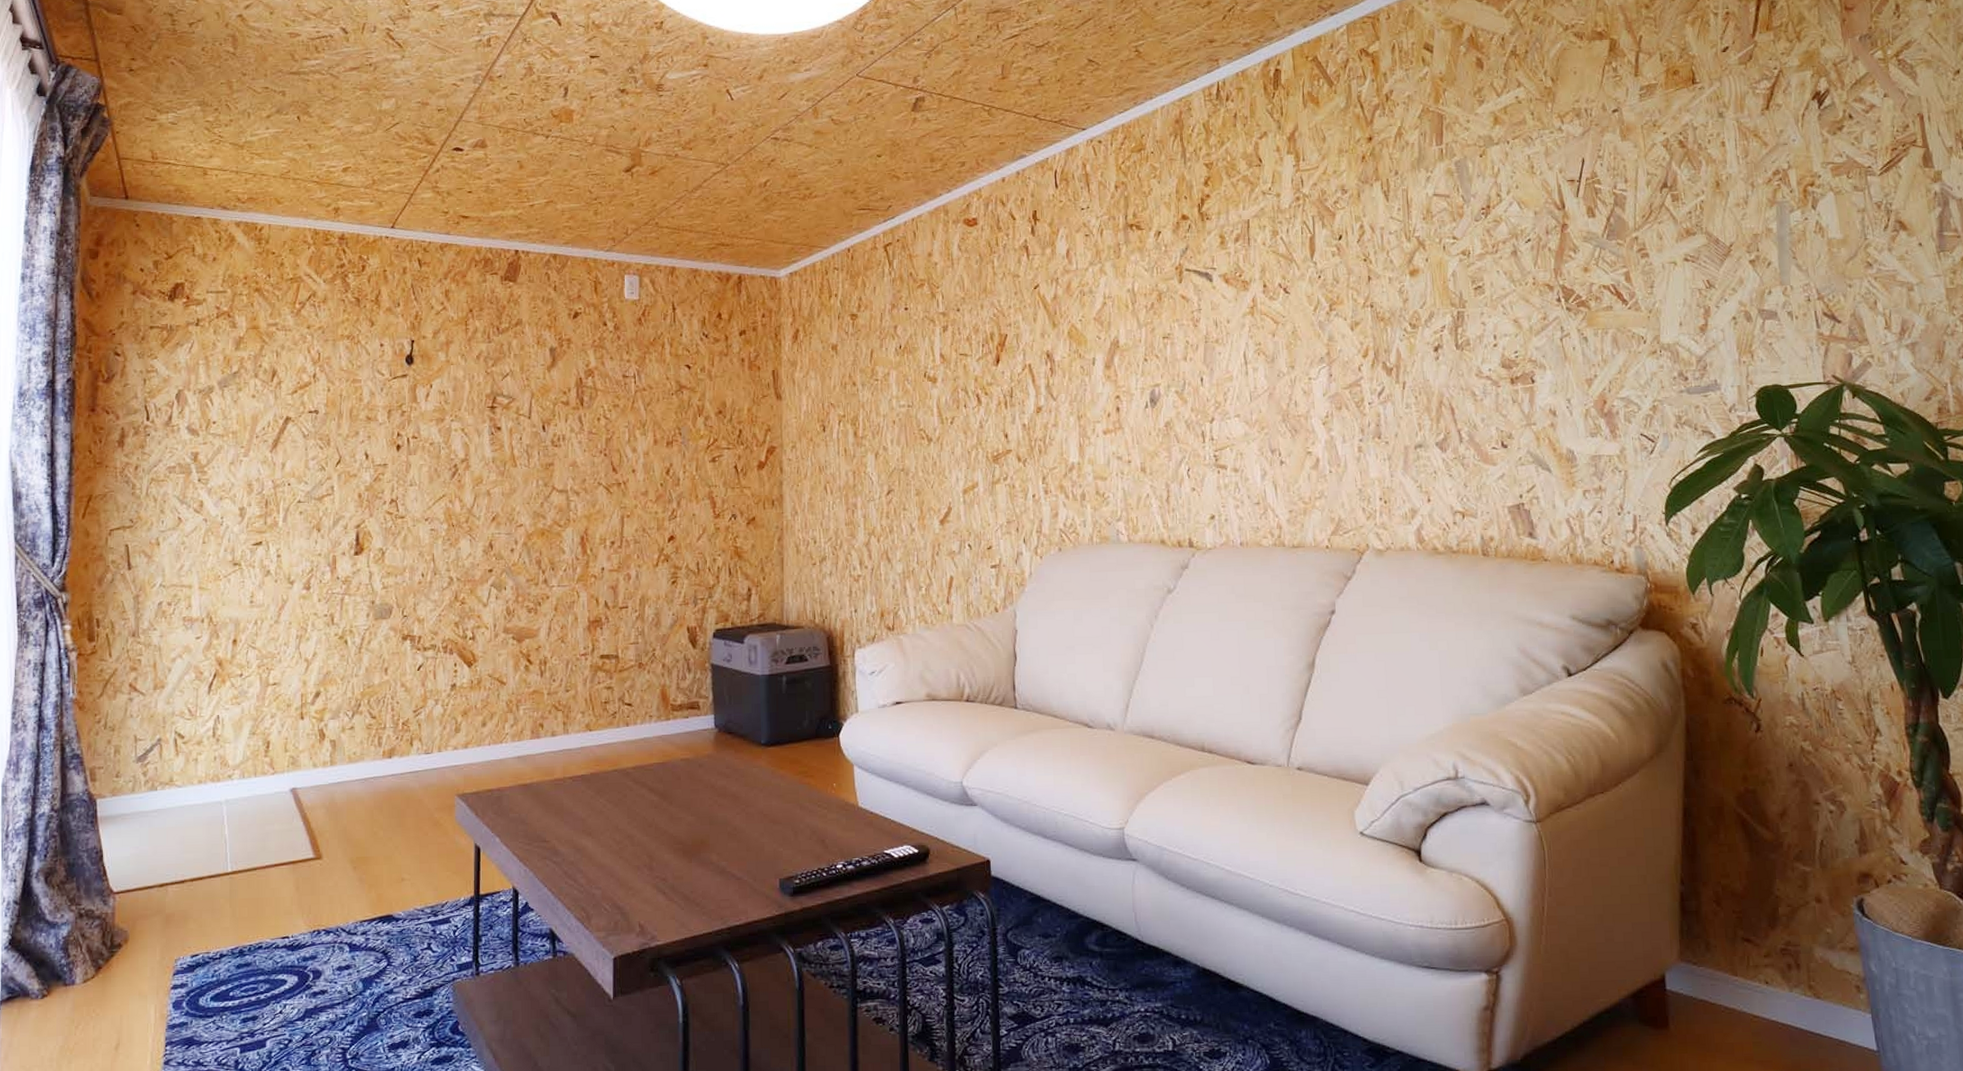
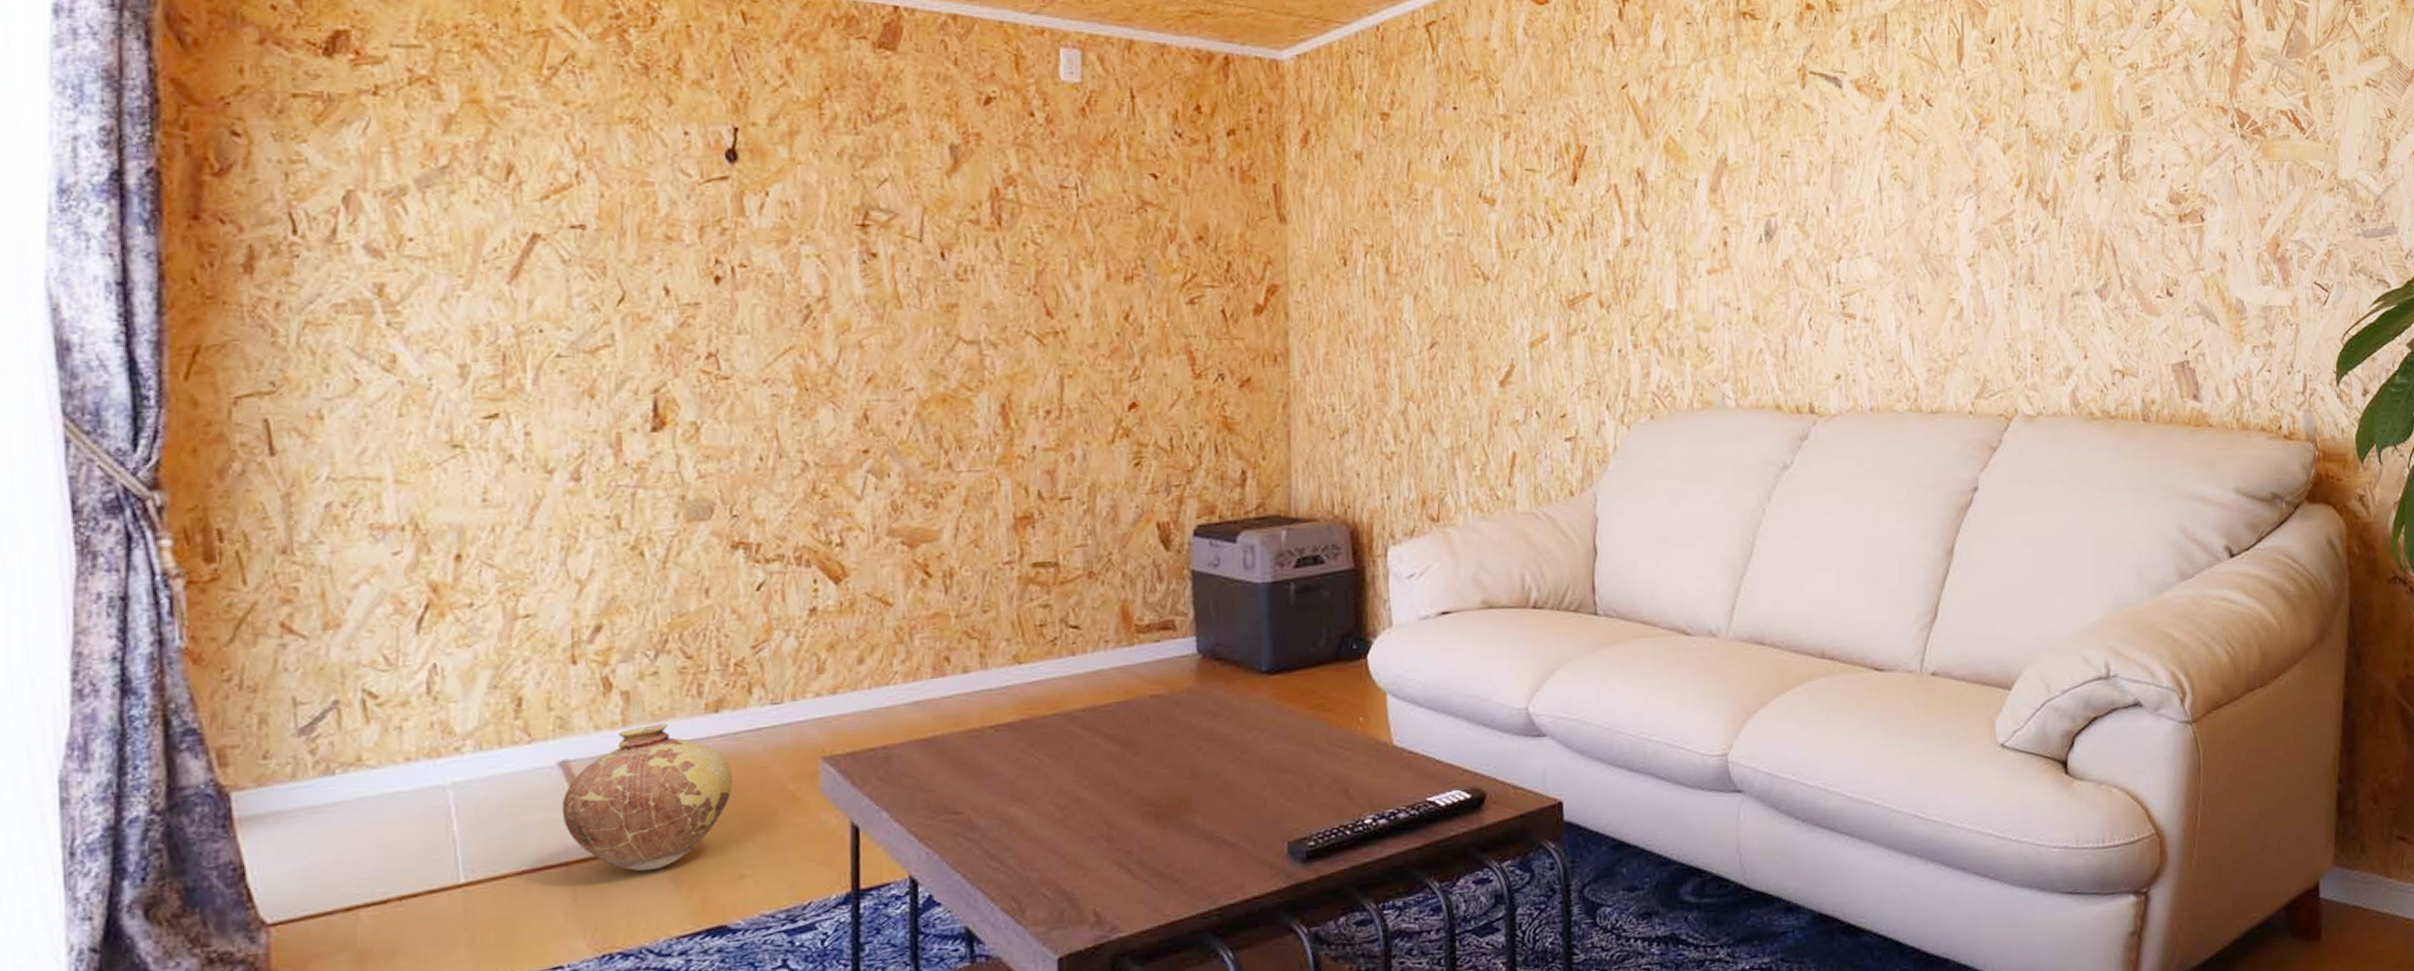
vase: none [291,765,399,871] -> present [561,723,733,872]

